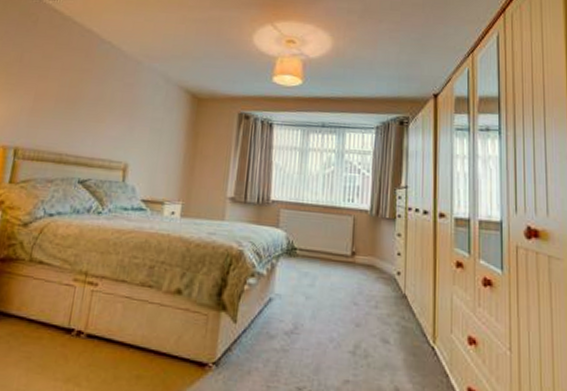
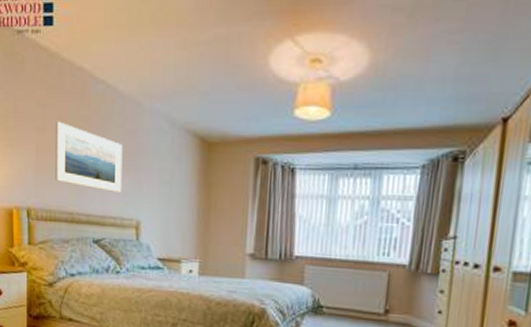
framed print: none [49,71,120,137] -> present [56,121,123,192]

